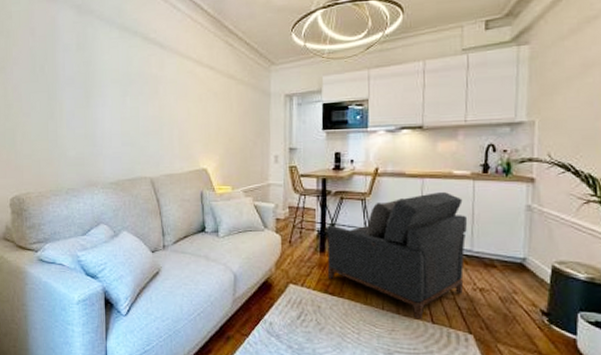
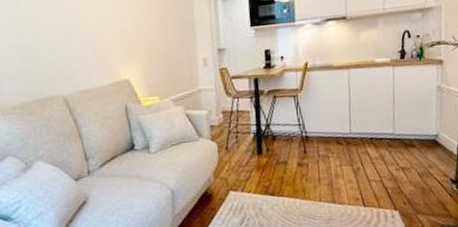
armchair: present [326,192,468,320] -> none [261,81,390,206]

